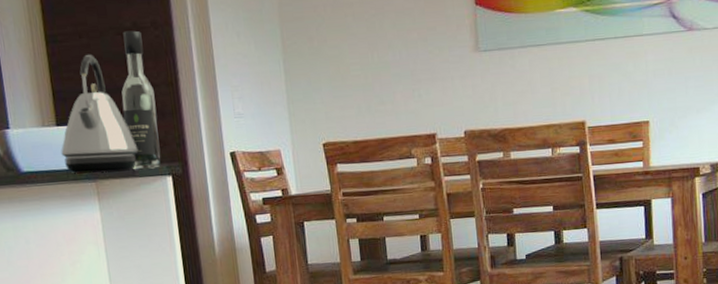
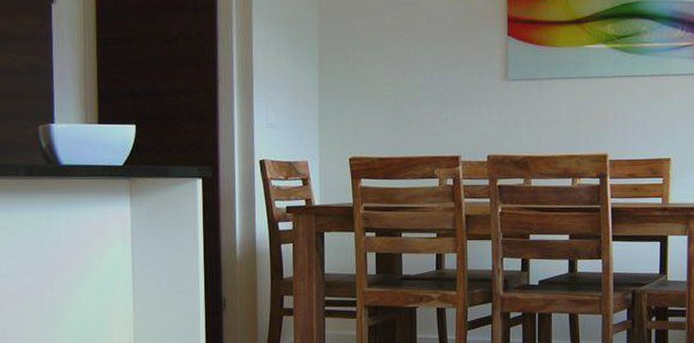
kettle: present [60,55,139,174] -> none [100,59,173,171]
bottle: present [121,30,161,170] -> none [162,39,194,171]

